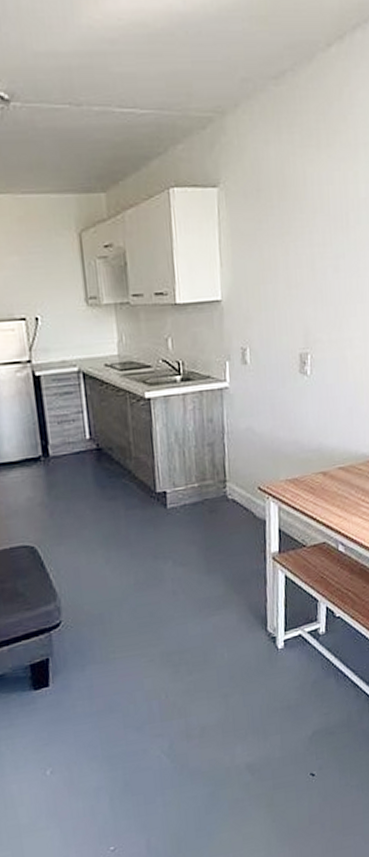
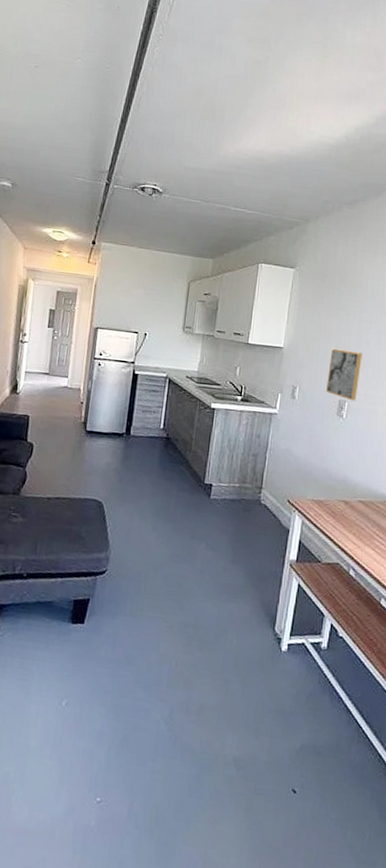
wall art: none [281,287,320,352] -> present [326,348,362,401]

